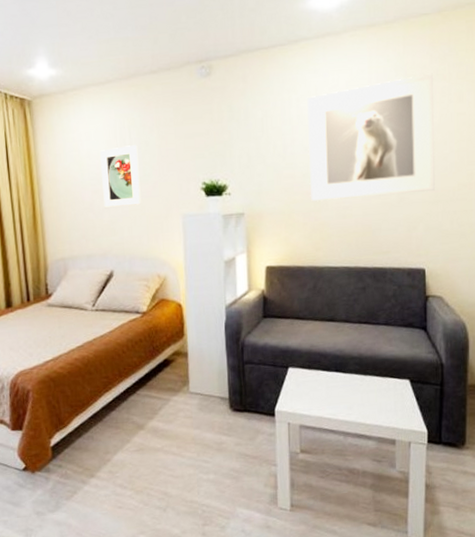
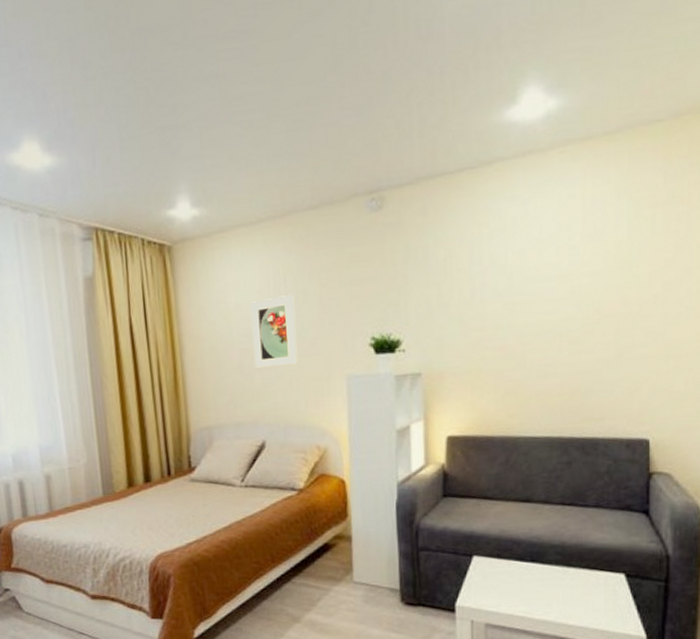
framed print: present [307,73,435,202] -> none [502,195,667,359]

